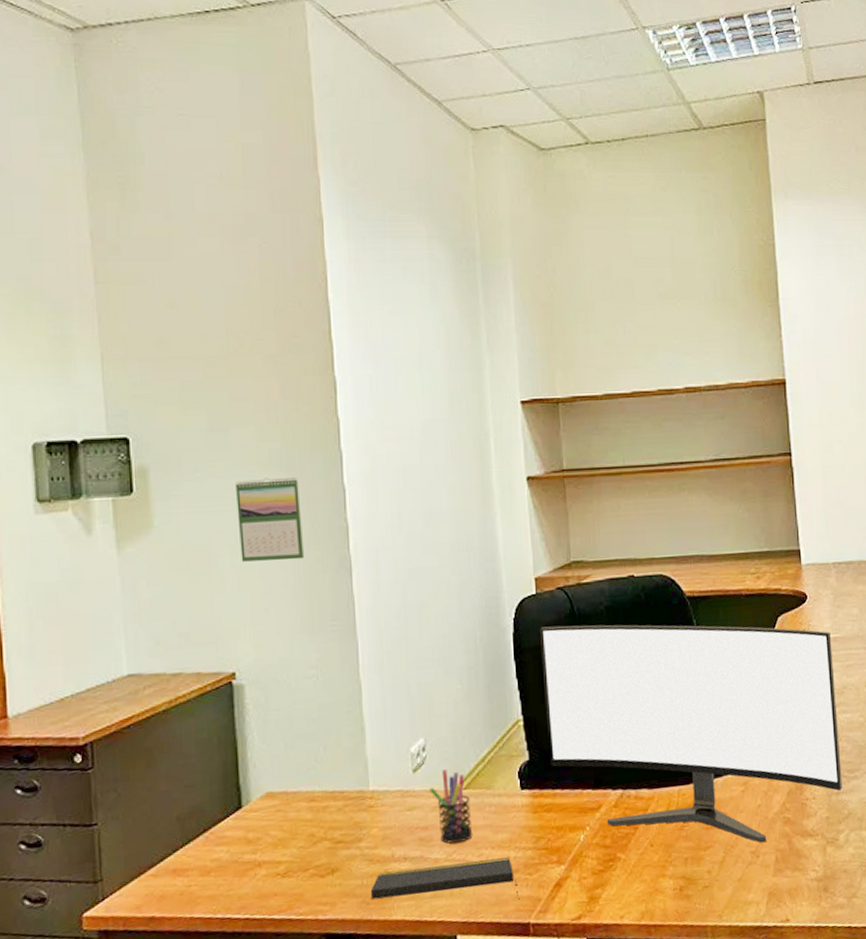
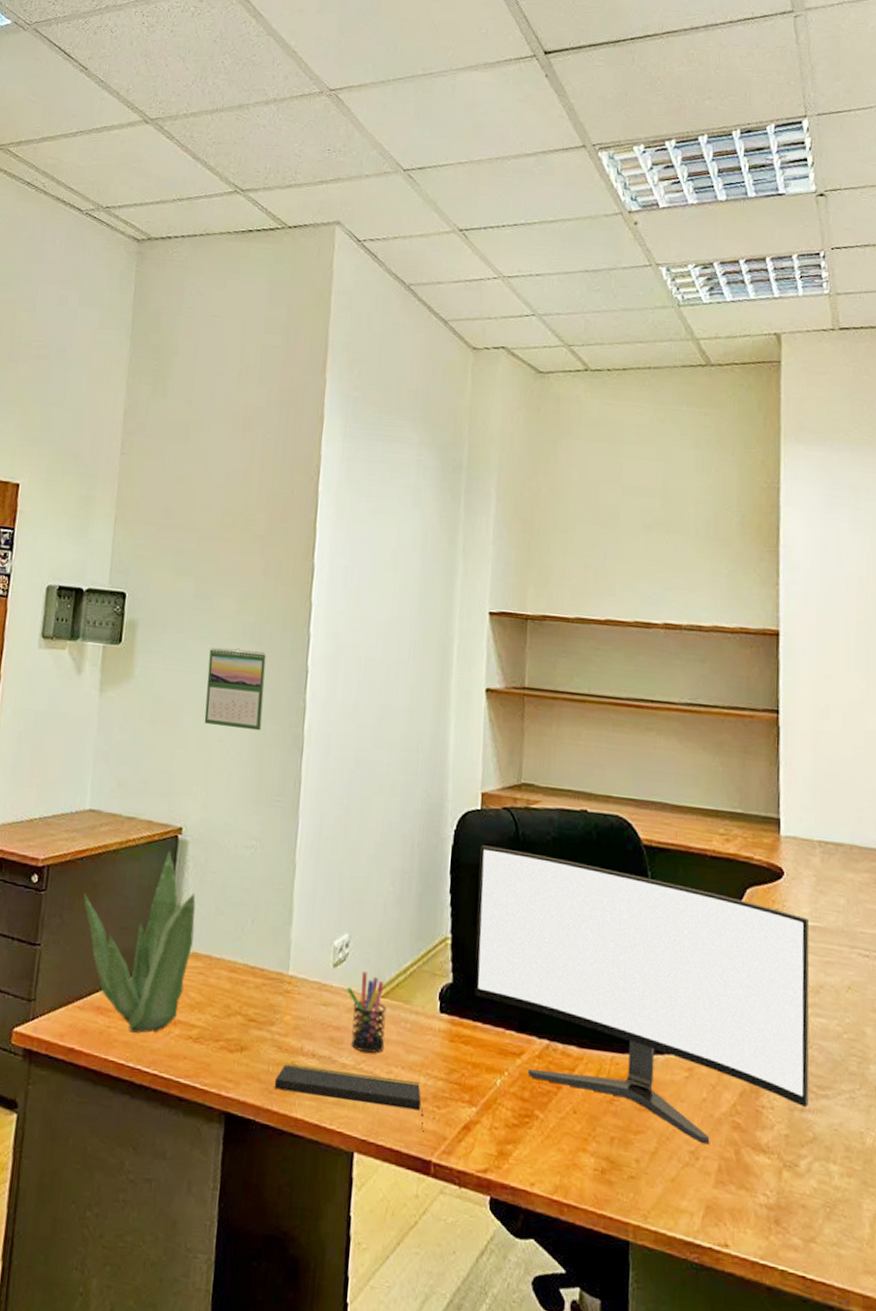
plant: none [137,698,266,885] -> present [83,851,196,1034]

